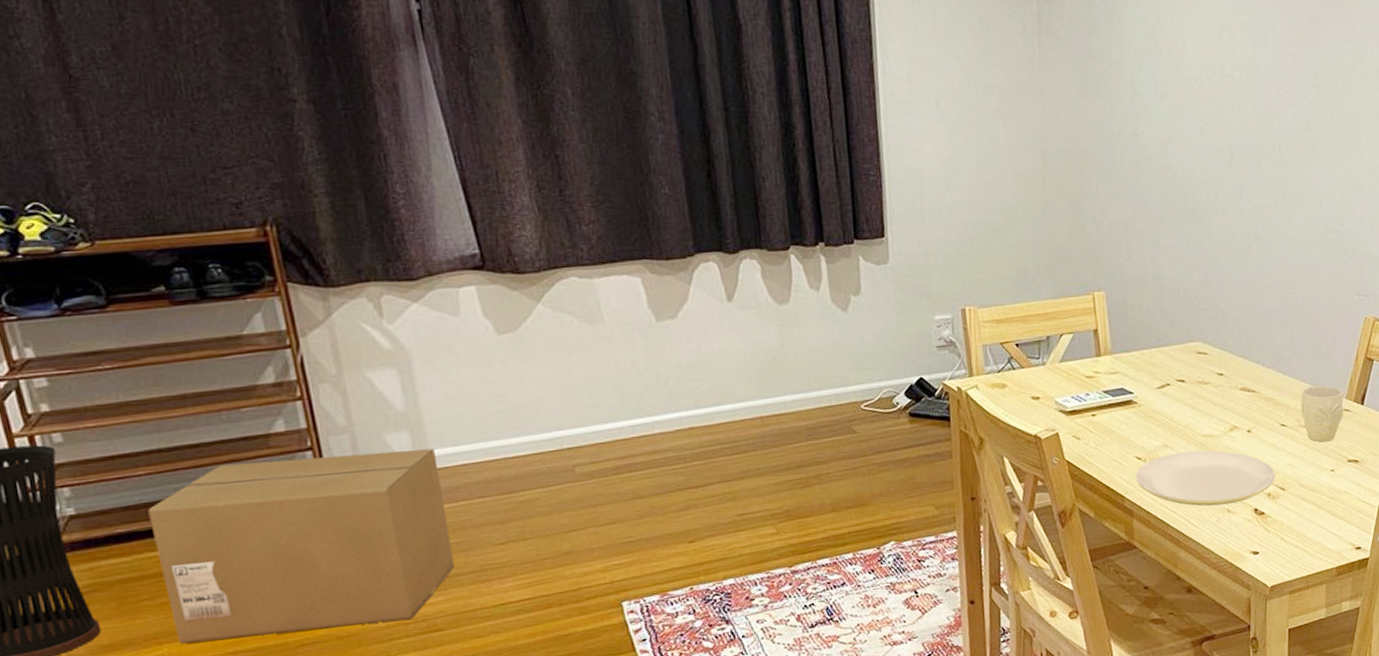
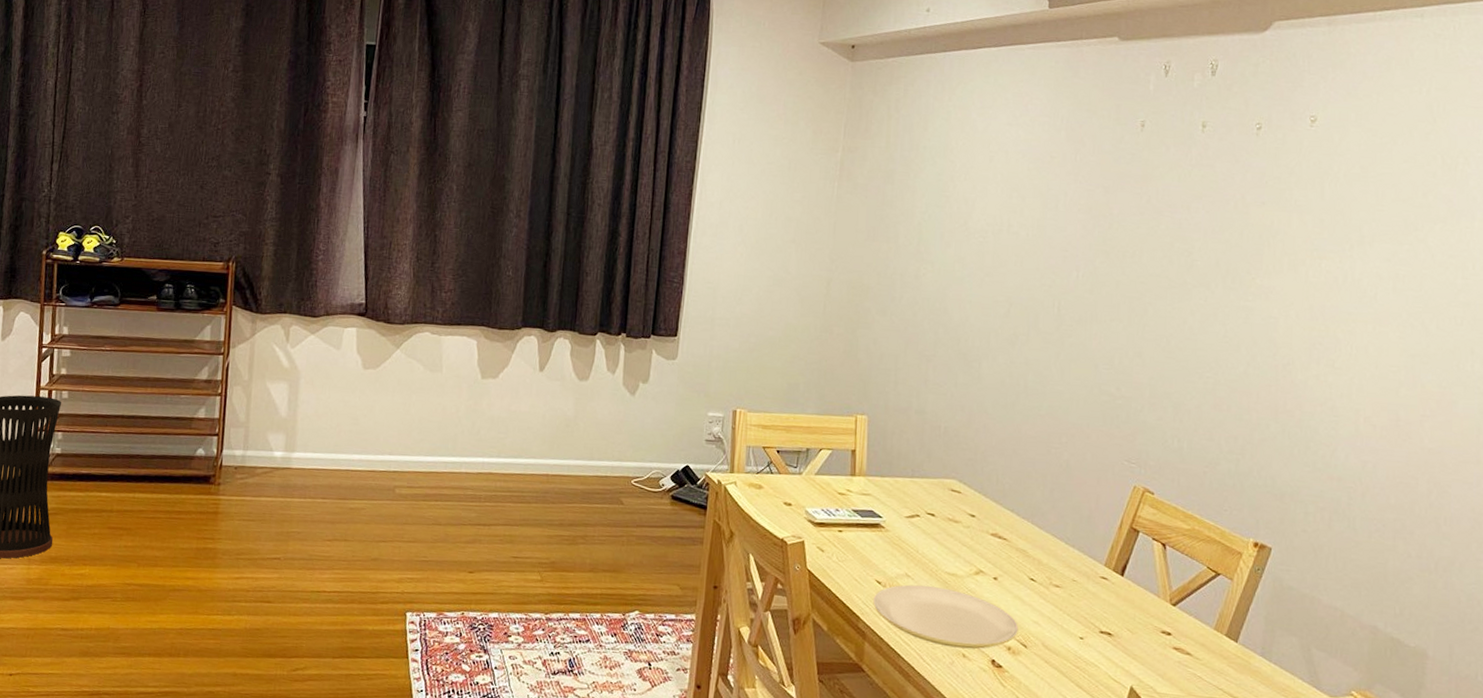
box: present [148,449,455,644] -> none [97,436,299,587]
cup: present [1301,385,1344,442] -> none [1054,545,1102,607]

